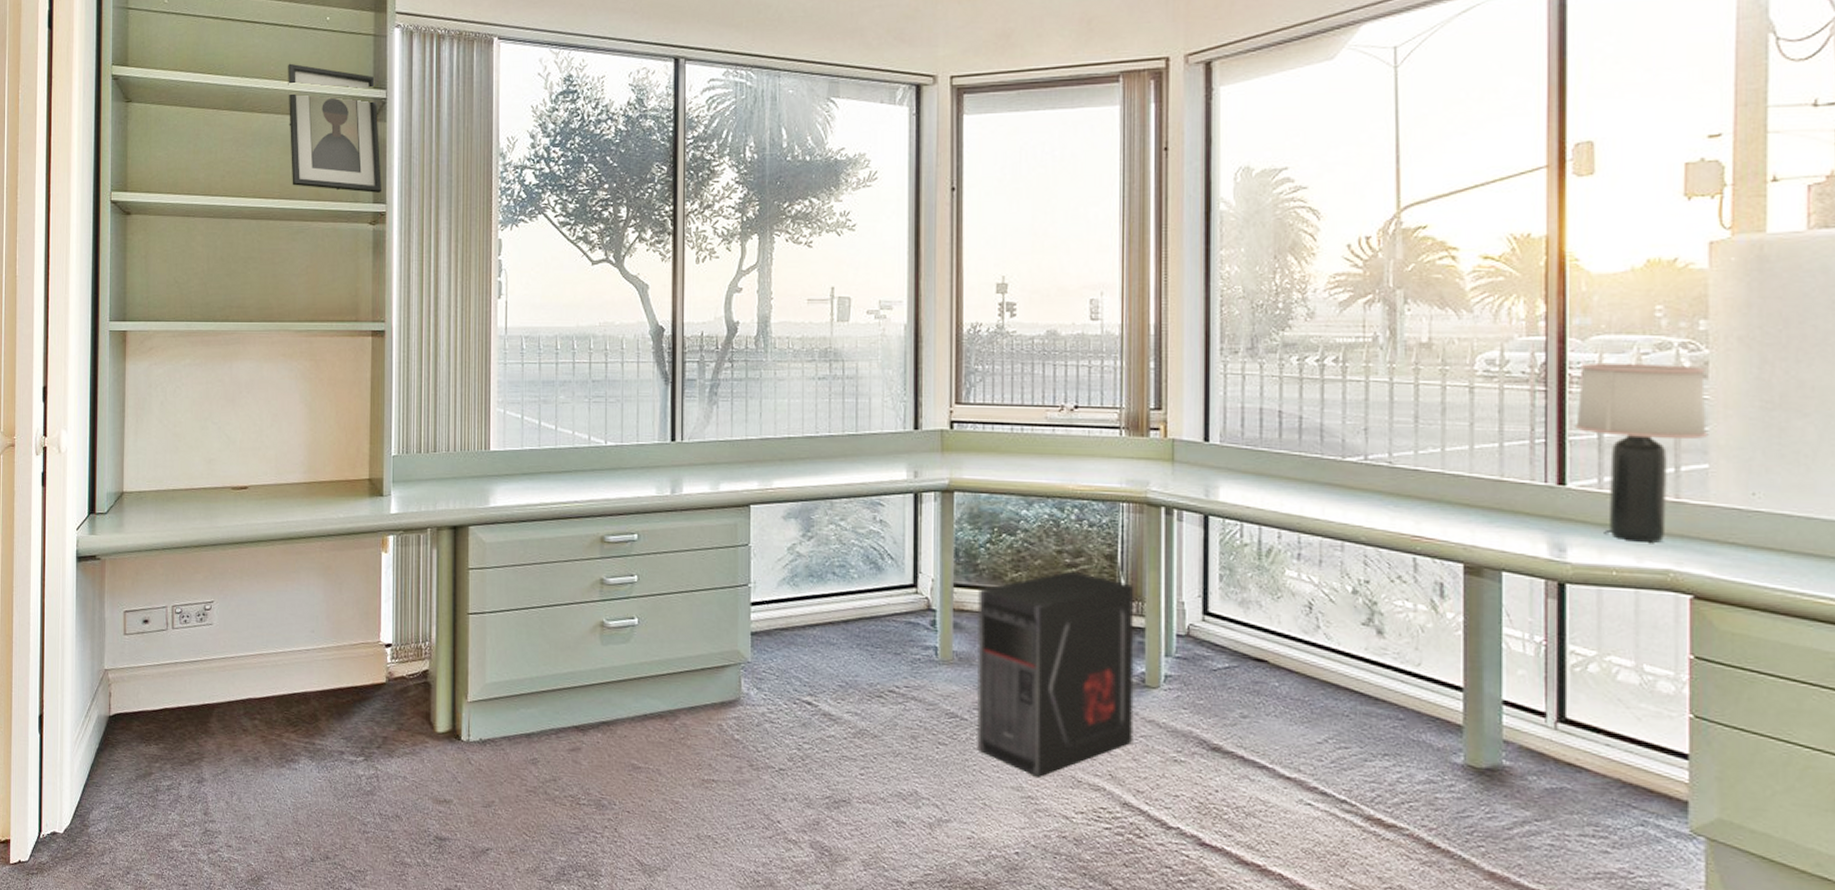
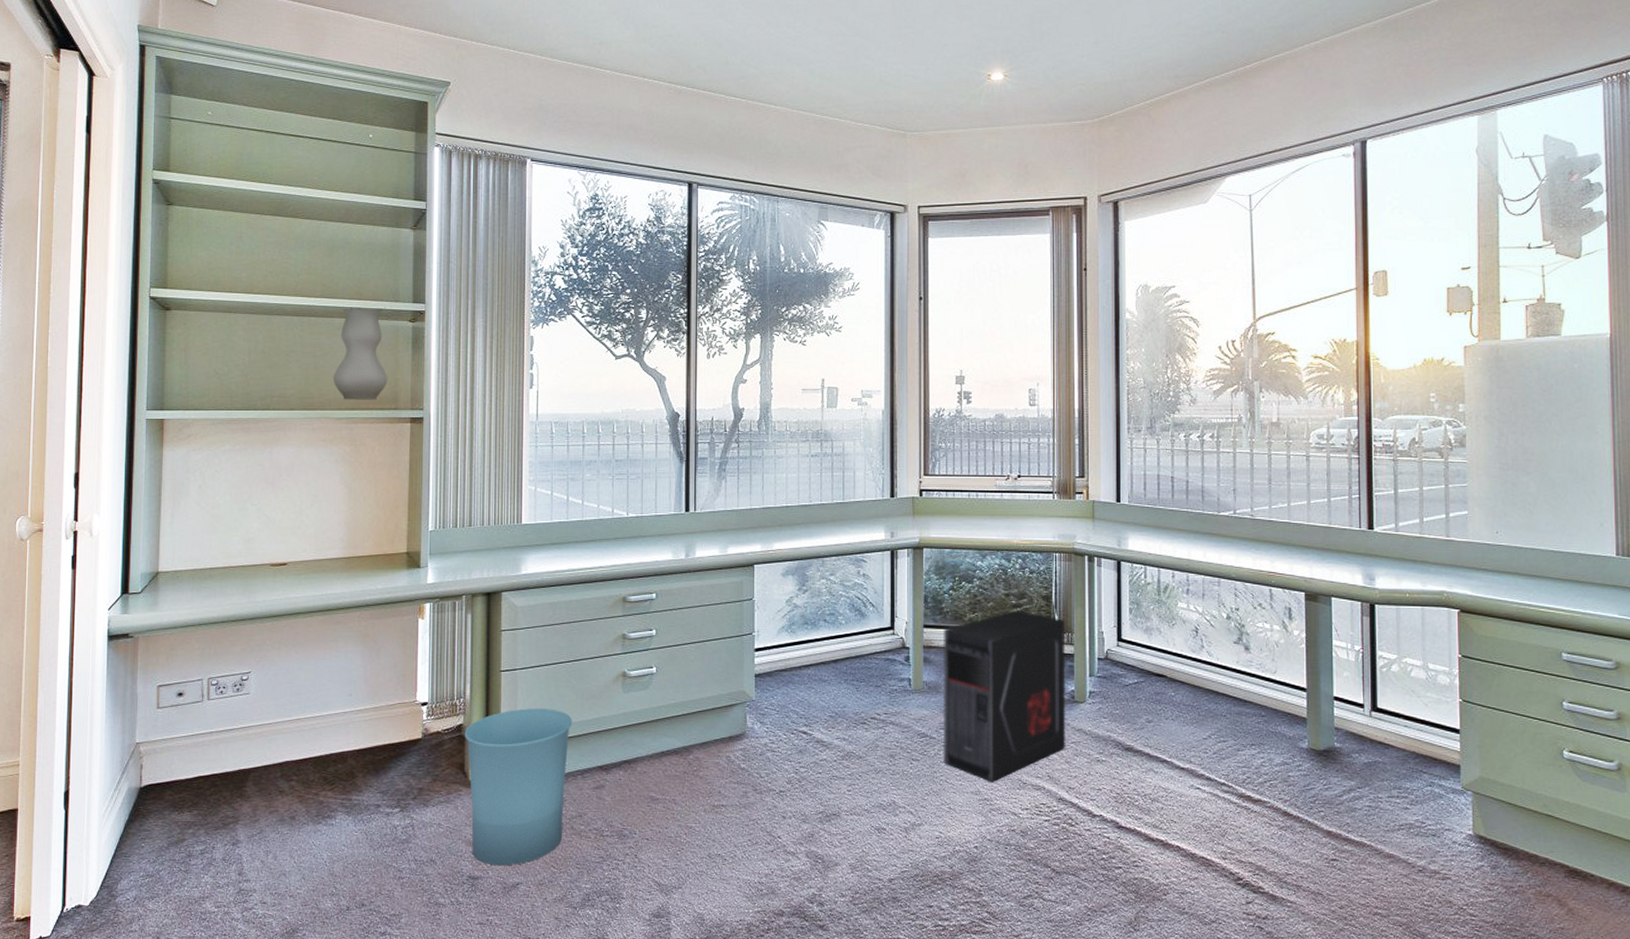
picture frame: present [287,63,381,193] -> none [330,174,421,293]
vase: none [292,208,348,311] -> present [333,307,388,400]
waste bin: none [430,656,546,829] -> present [464,708,573,866]
table lamp: present [1574,362,1709,543] -> none [1378,436,1467,571]

